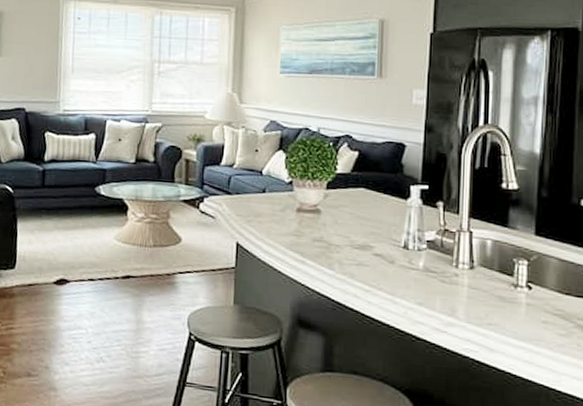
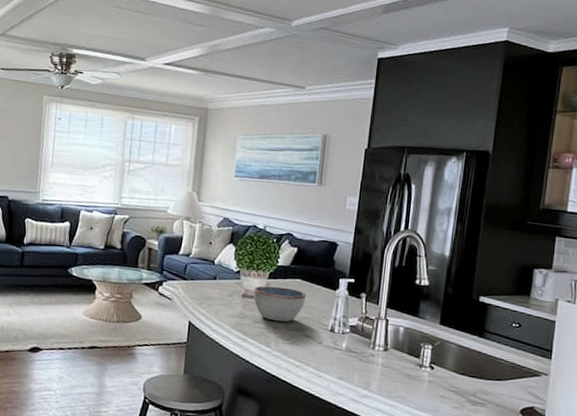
bowl: none [309,197,372,239] -> present [253,285,306,322]

